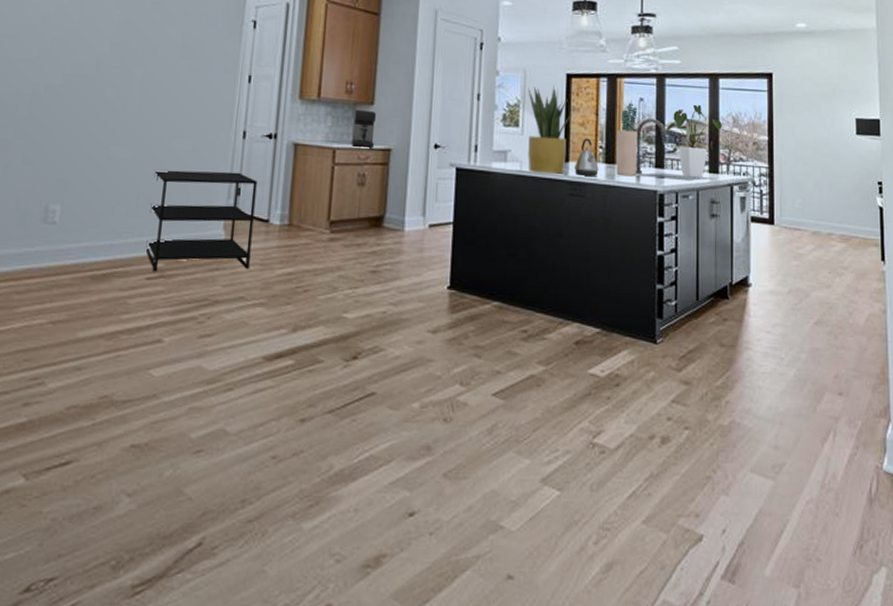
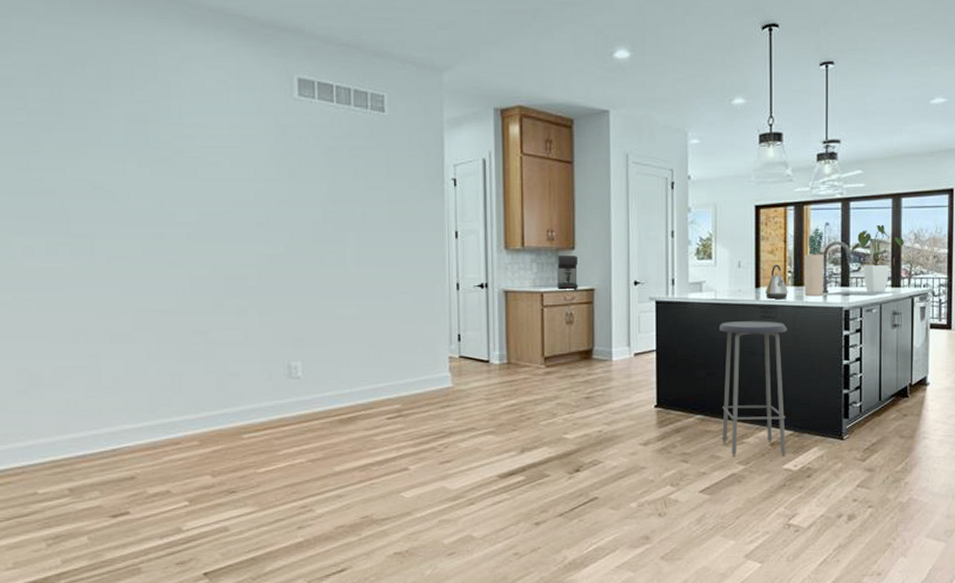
side table: present [145,170,257,272] -> none [380,320,476,413]
bar stool: none [521,197,597,358] -> present [719,321,787,457]
planter: present [528,84,574,175] -> none [719,217,763,301]

